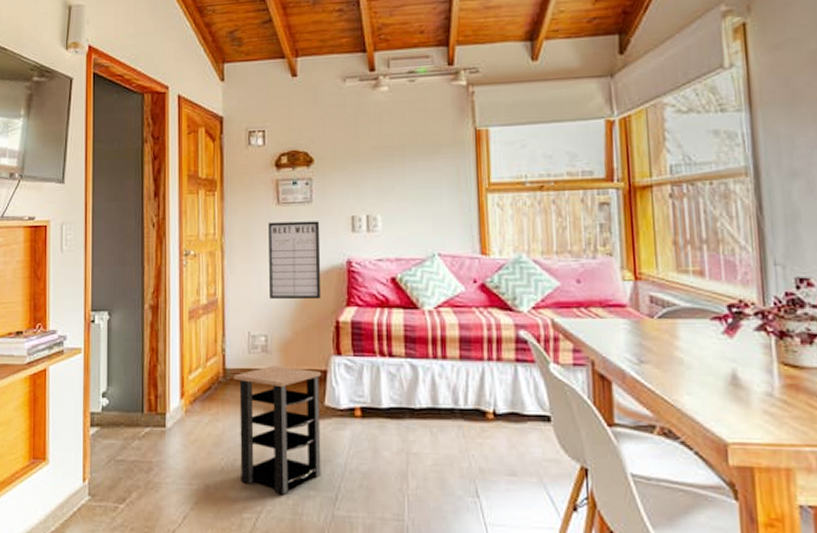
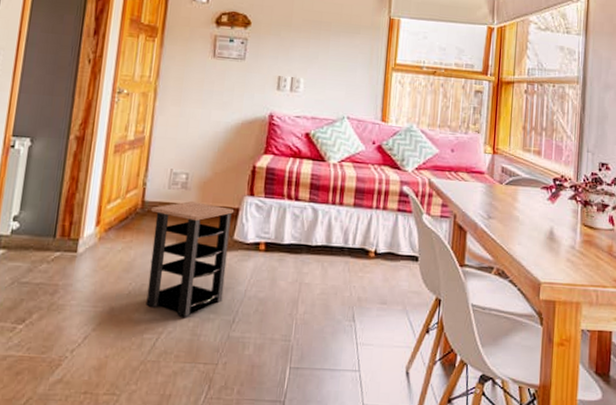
writing board: present [268,221,322,300] -> none [195,72,250,146]

